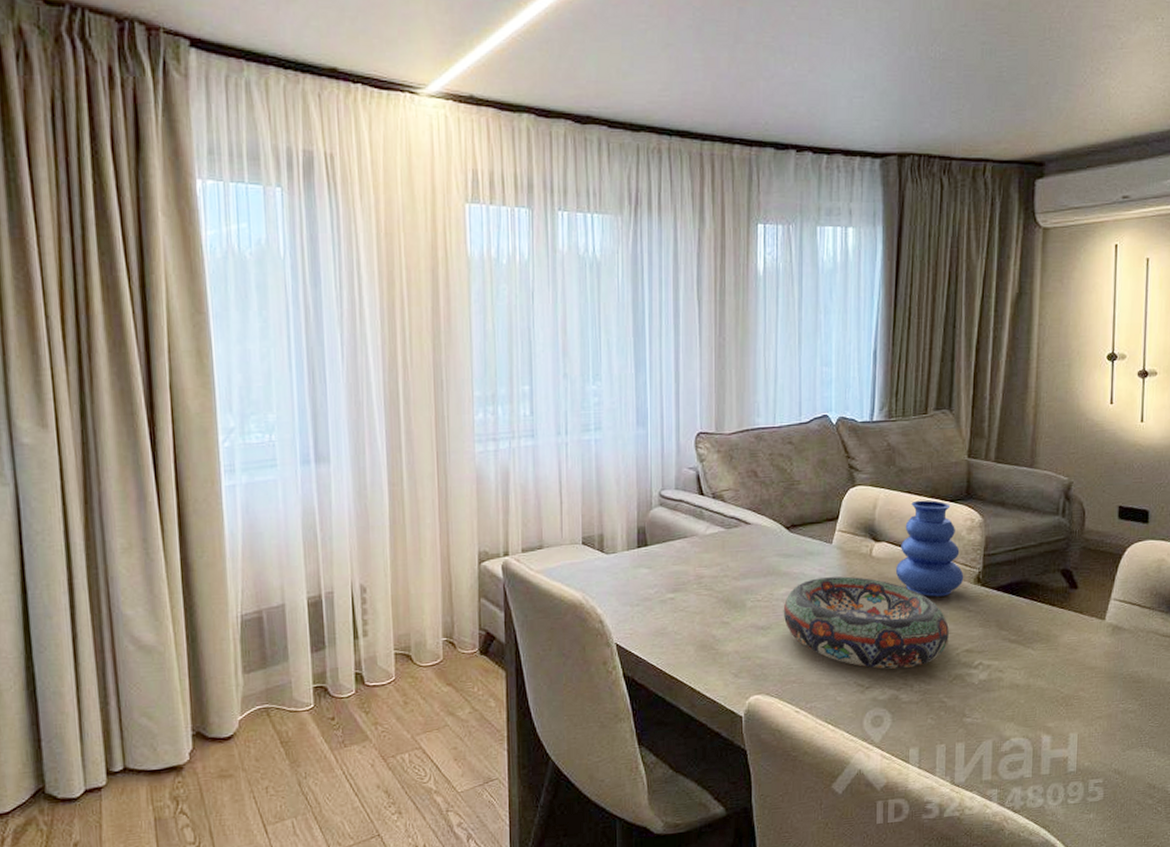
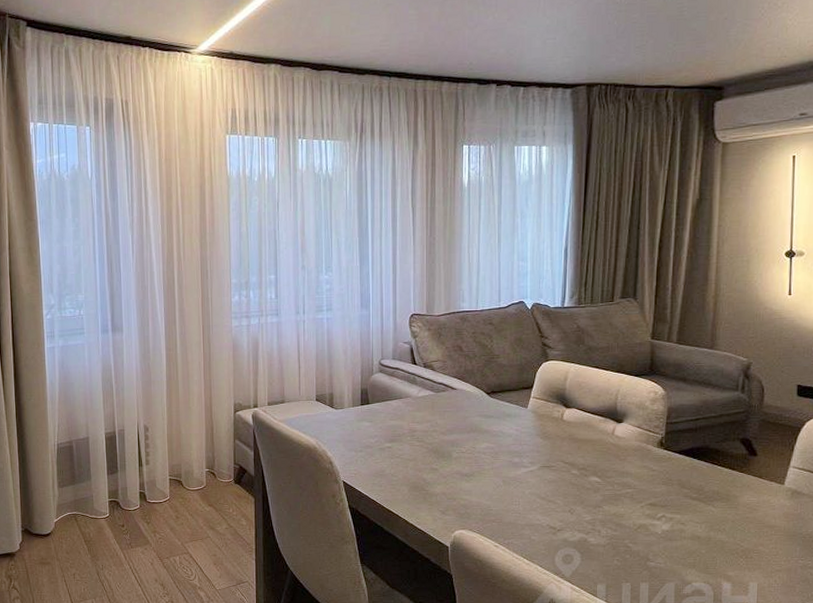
decorative bowl: present [783,576,949,670] -> none [484,436,634,516]
vase: present [895,500,964,597] -> none [584,374,648,457]

